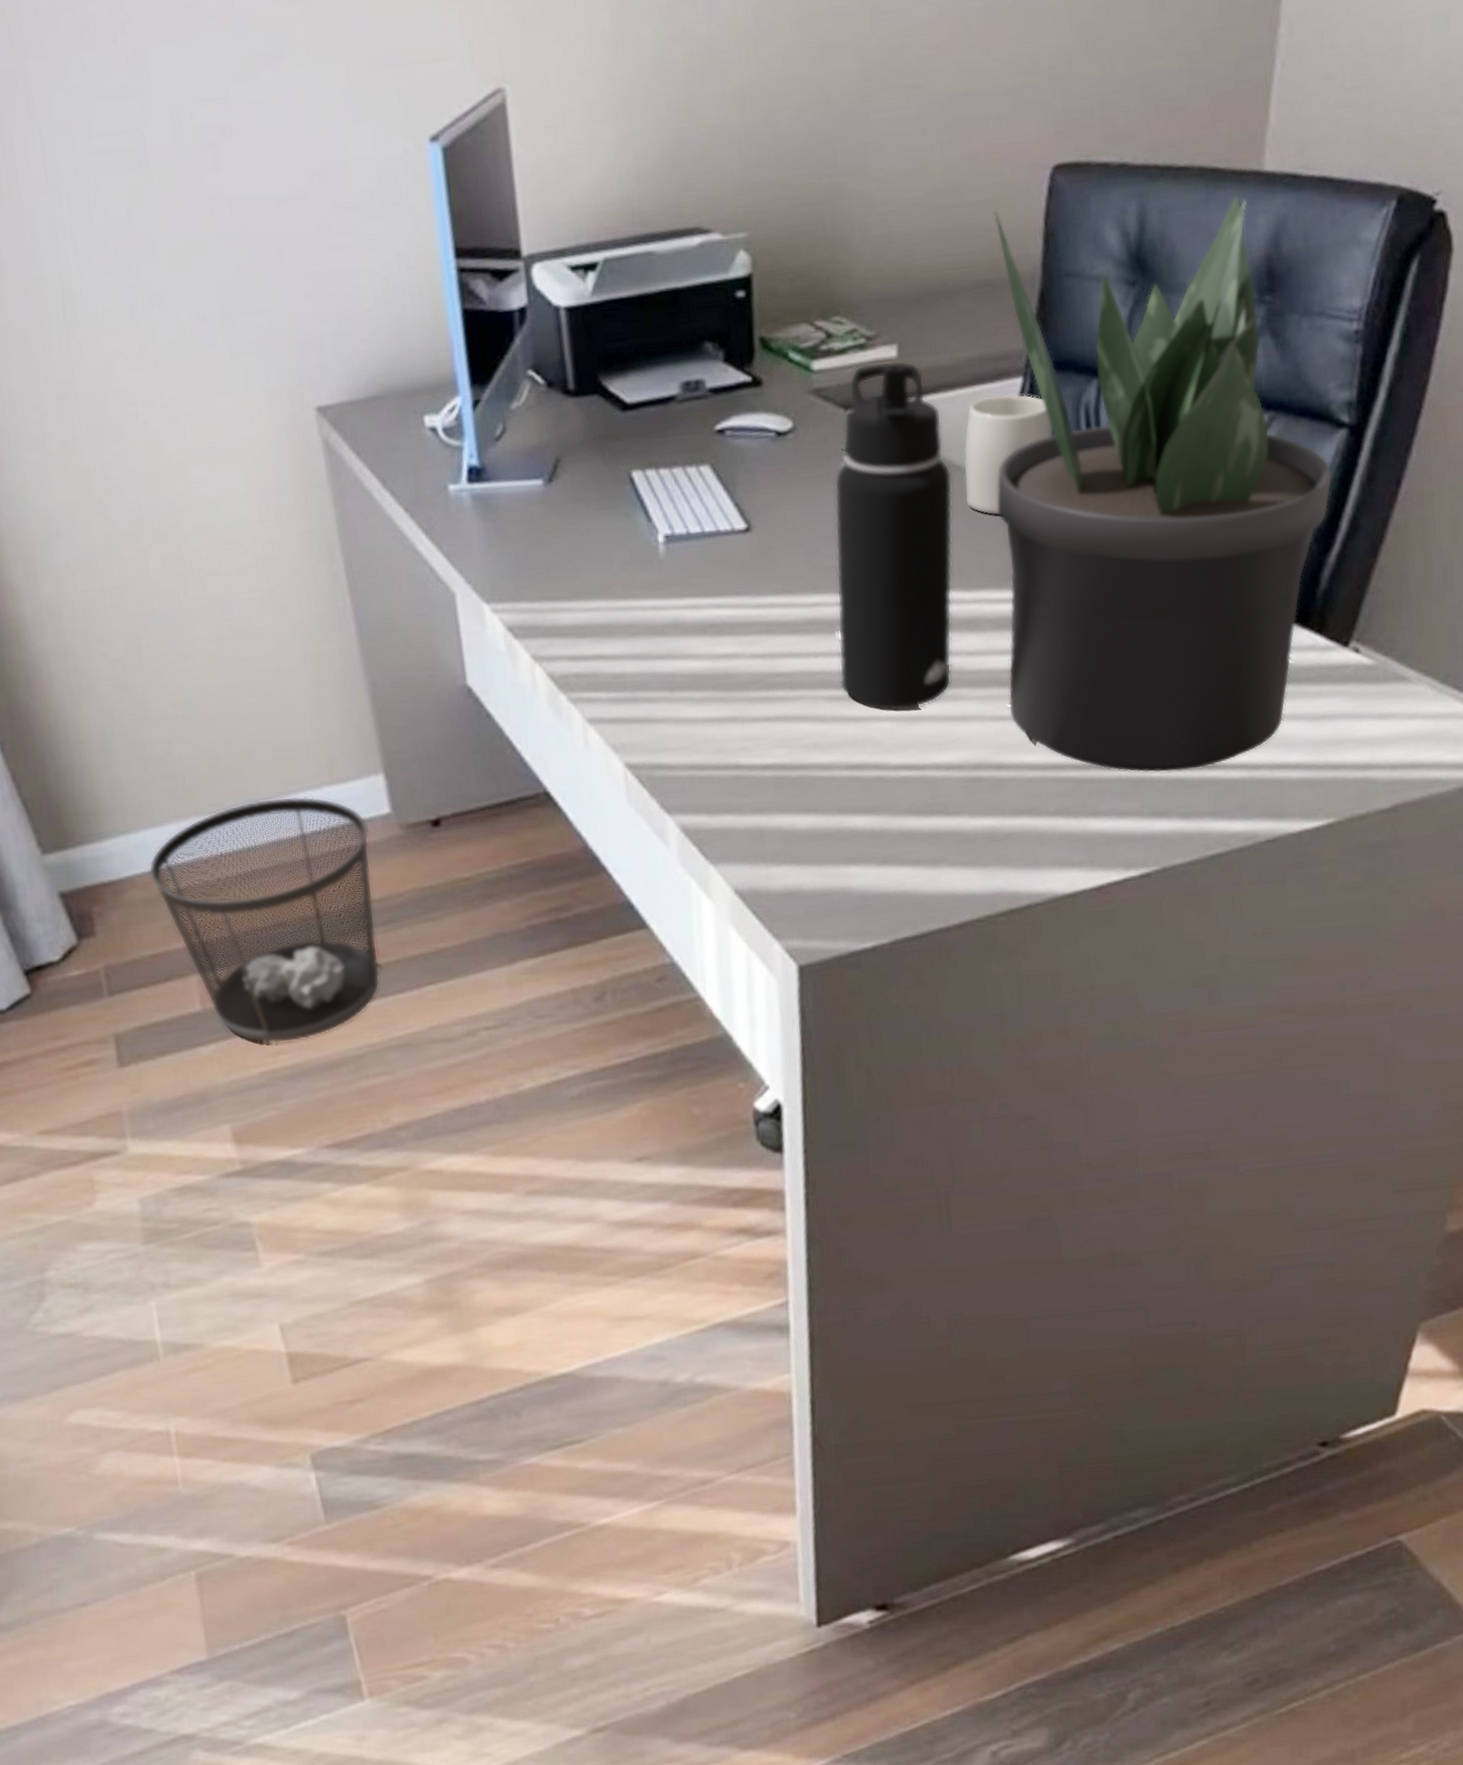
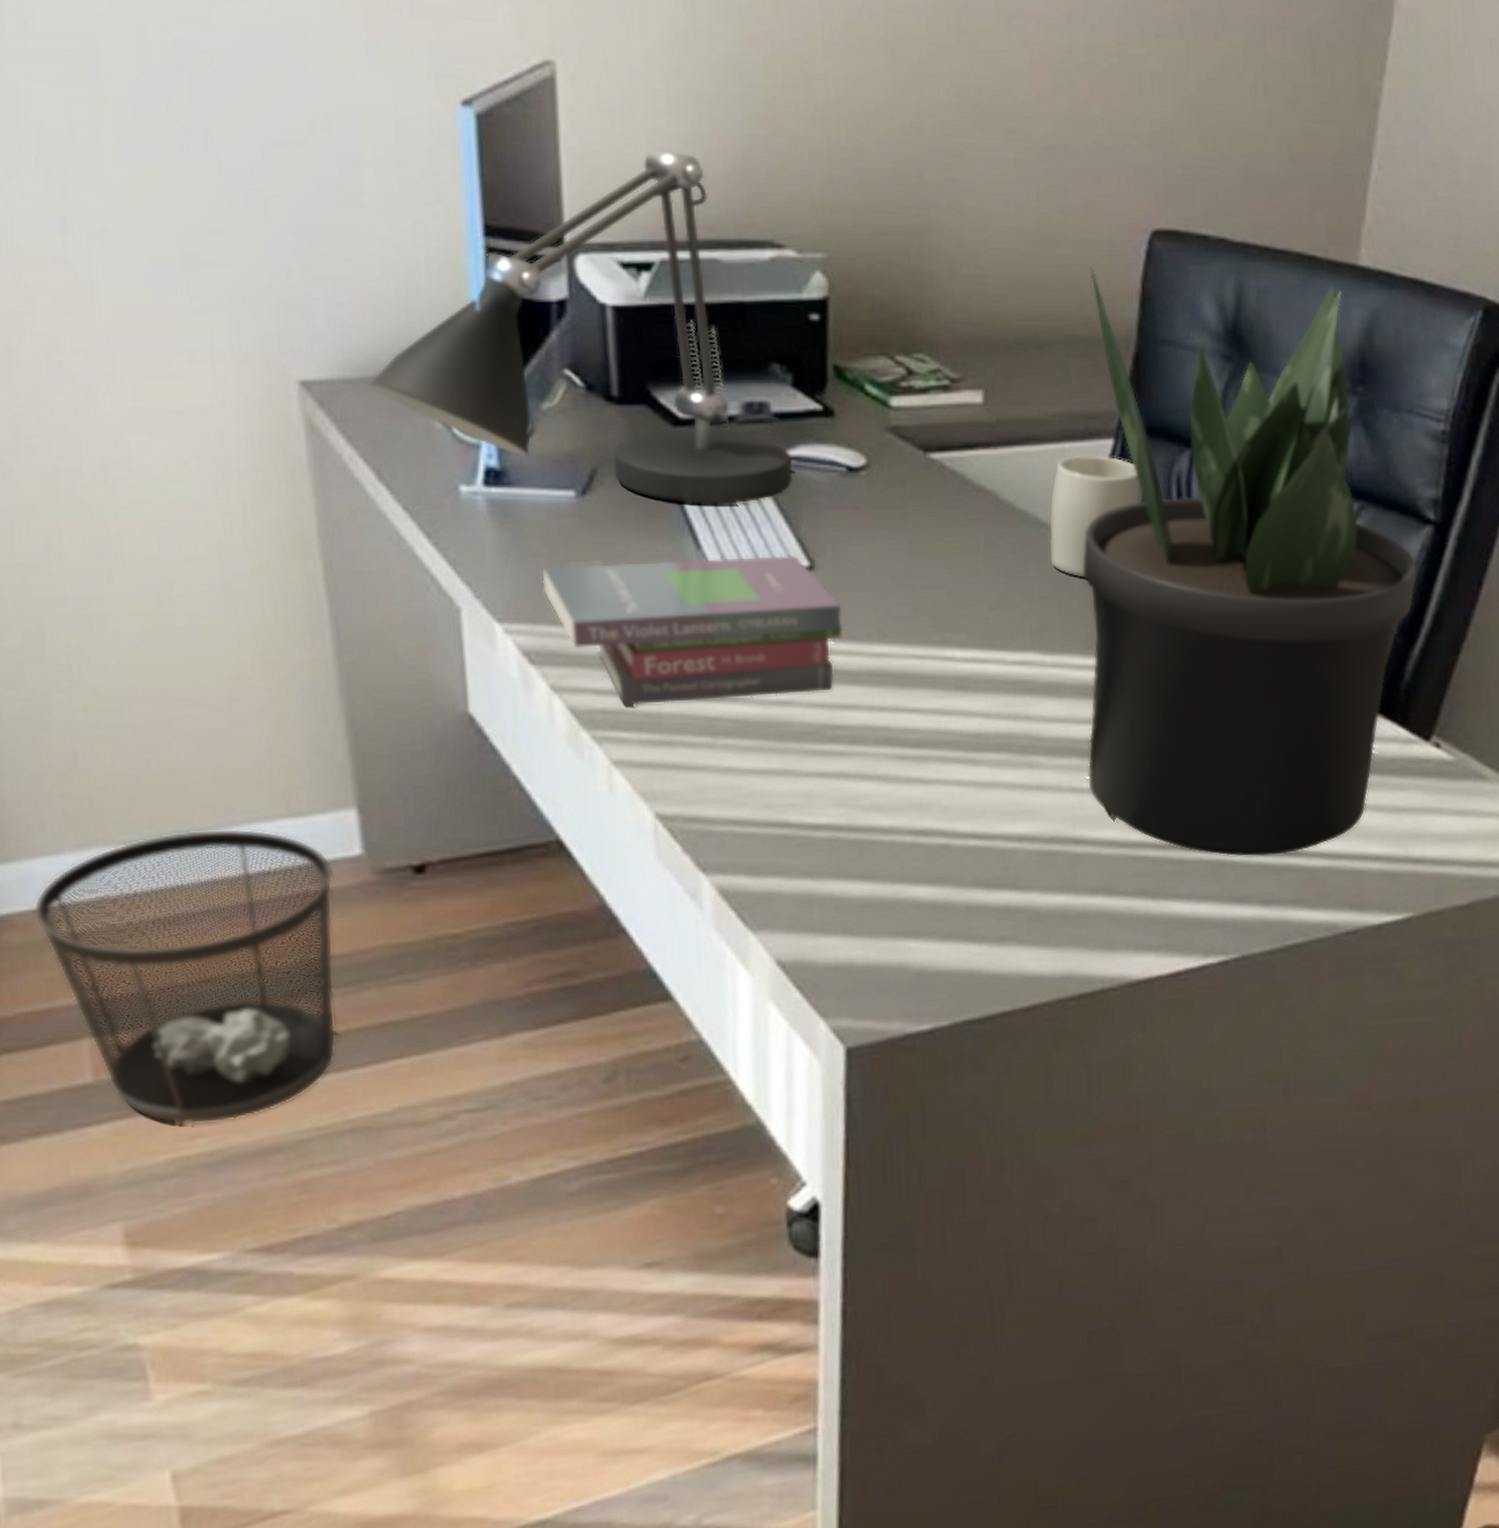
desk lamp: none [370,154,729,482] -> present [368,147,794,504]
books: none [520,518,780,669] -> present [542,554,843,706]
water bottle: present [834,360,953,710] -> none [906,406,1037,774]

